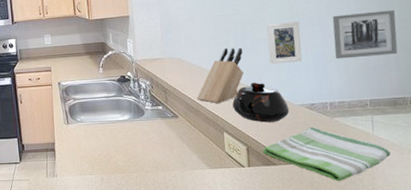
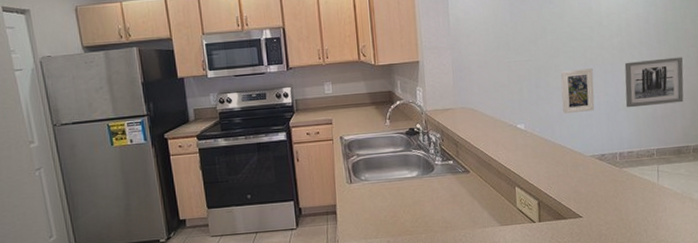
knife block: present [197,47,244,104] -> none [489,96,537,157]
teapot: present [232,82,290,123] -> none [525,132,581,176]
dish towel: present [262,126,391,182] -> none [553,177,673,233]

